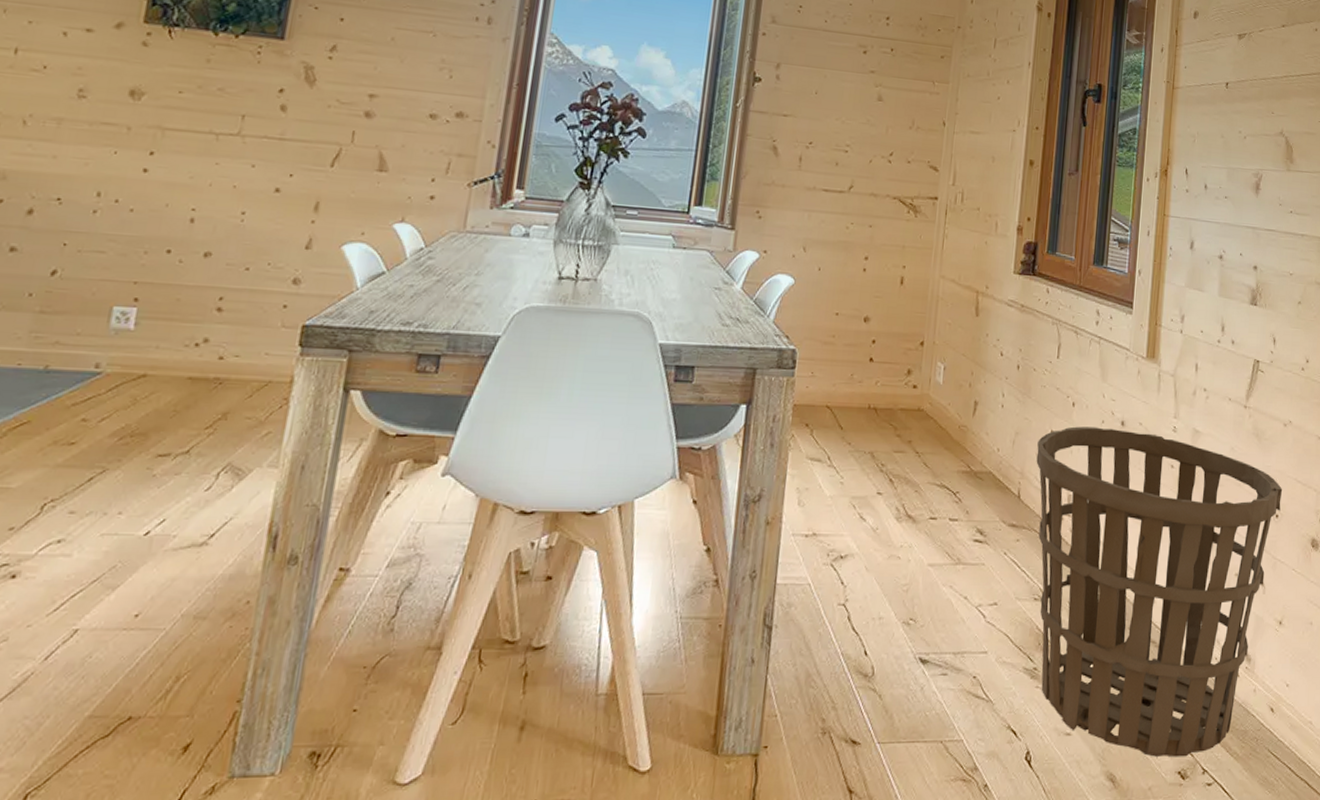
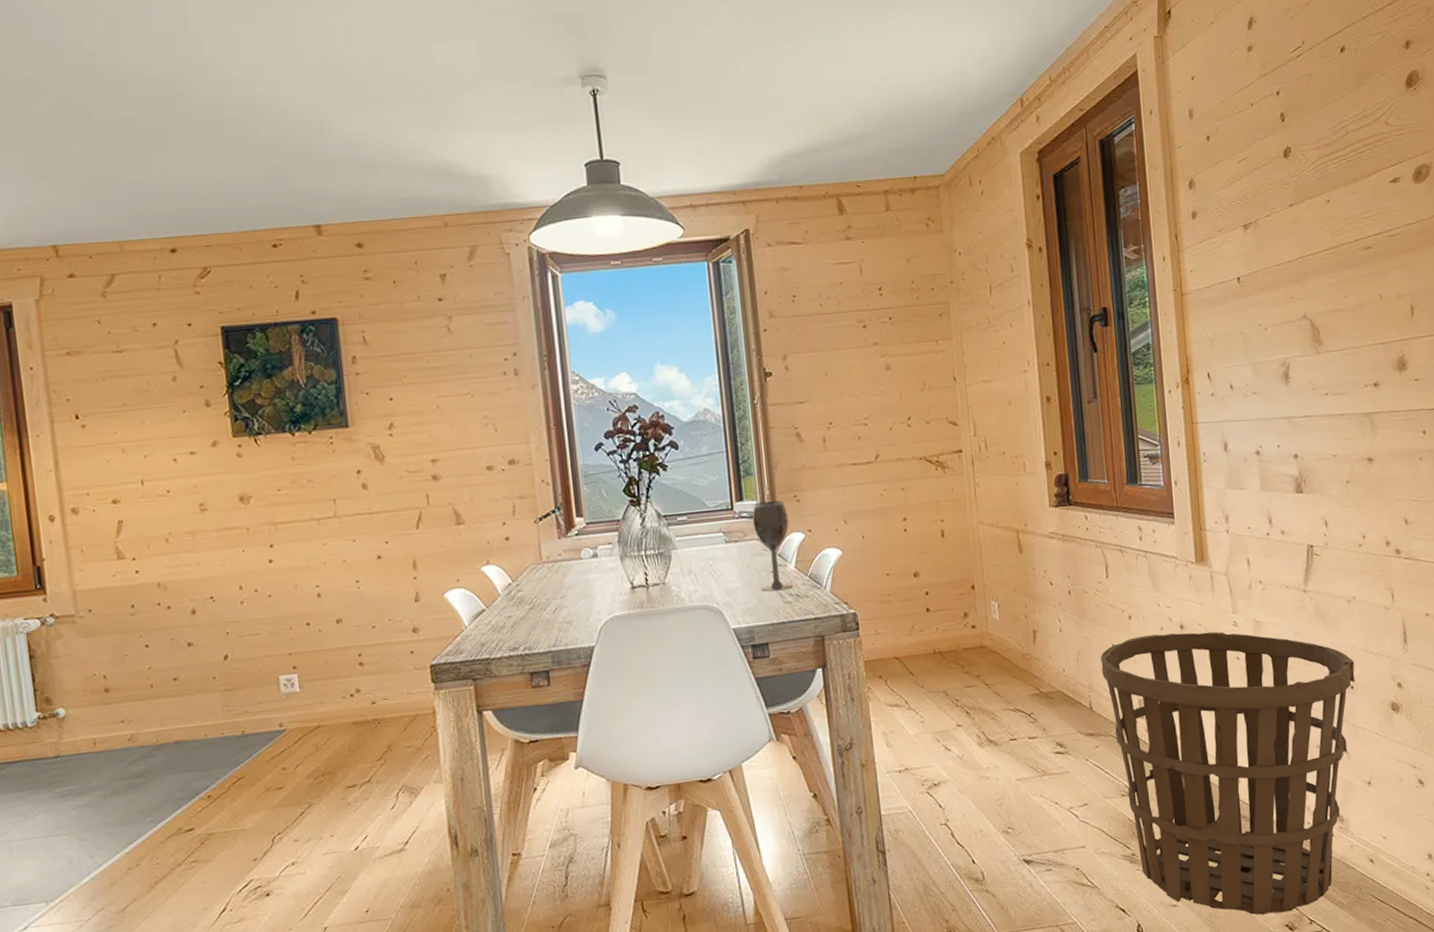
wine glass: none [699,211,747,311] -> present [752,500,794,592]

